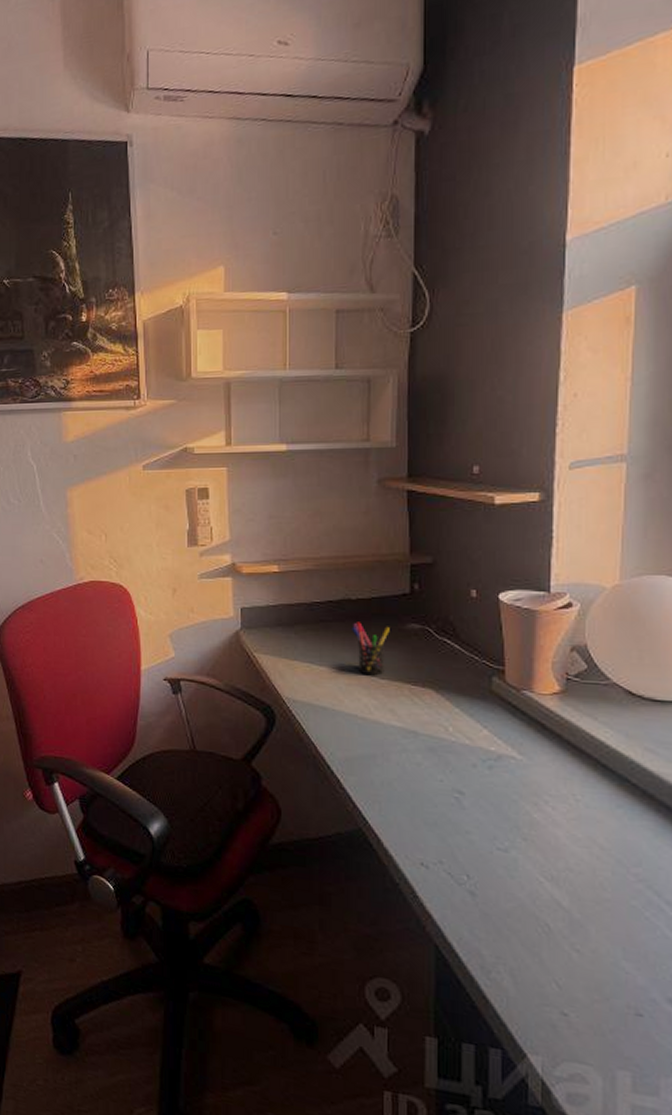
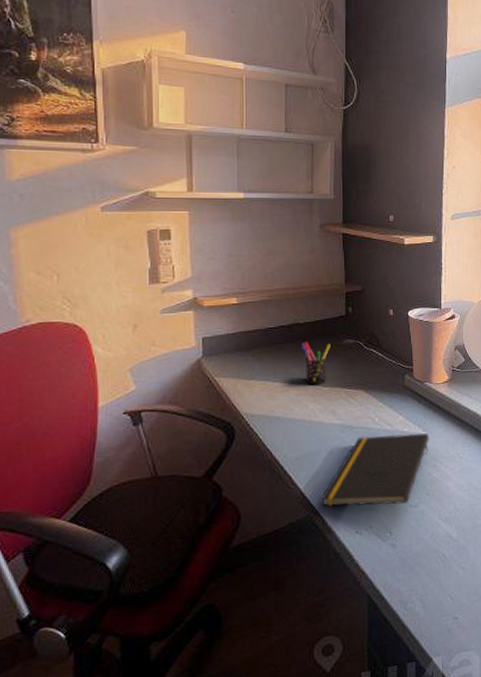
notepad: none [375,747,528,844] -> present [321,433,429,507]

